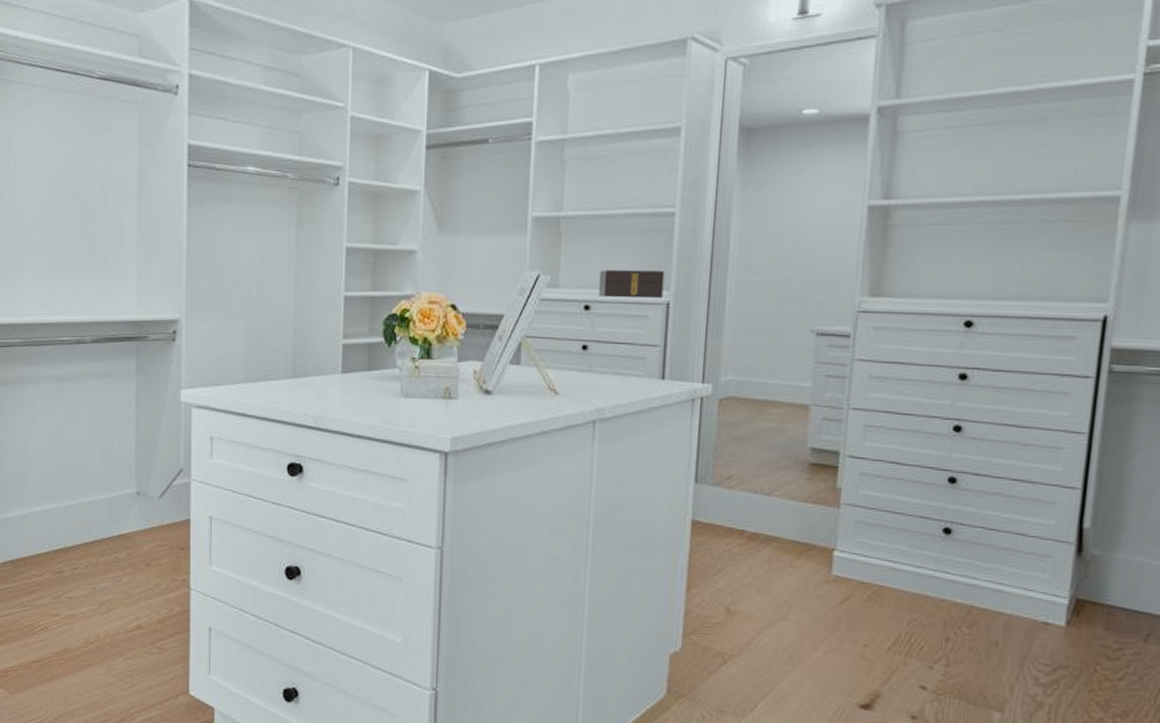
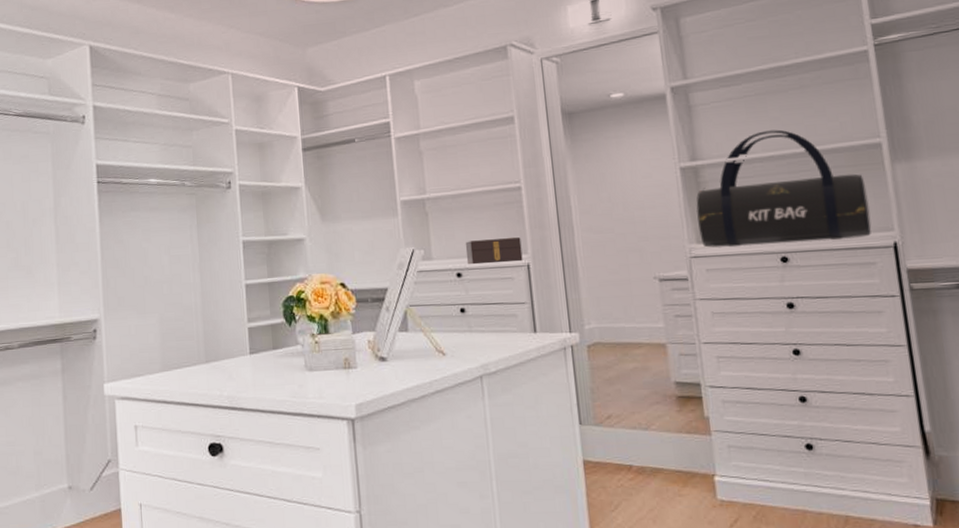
duffel bag: none [874,170,1088,308] -> present [696,129,872,248]

